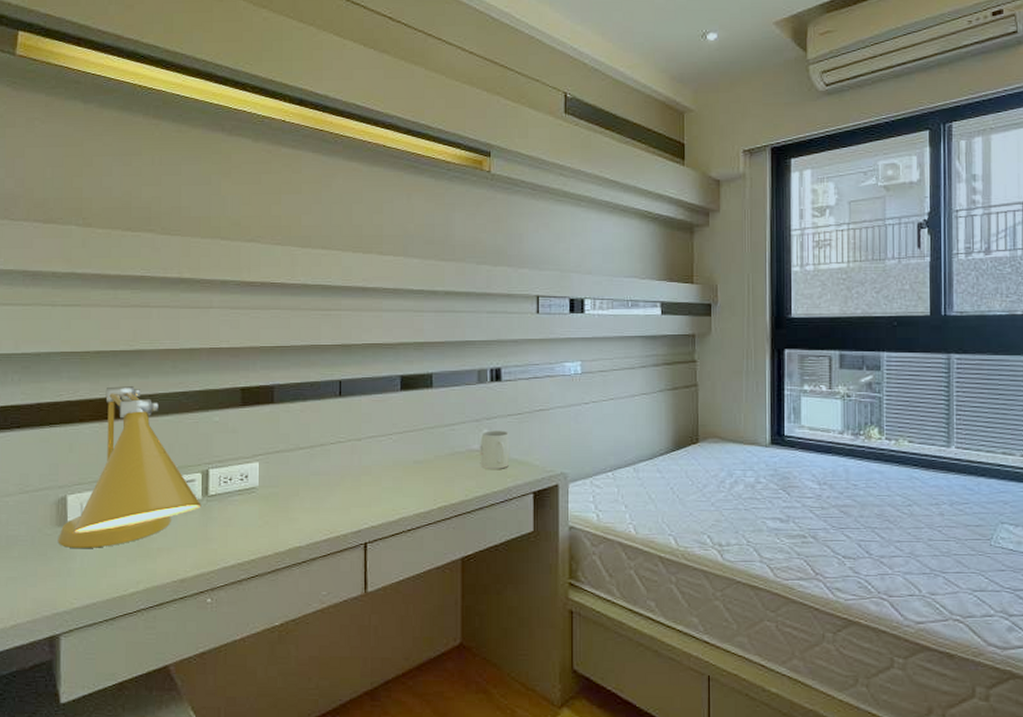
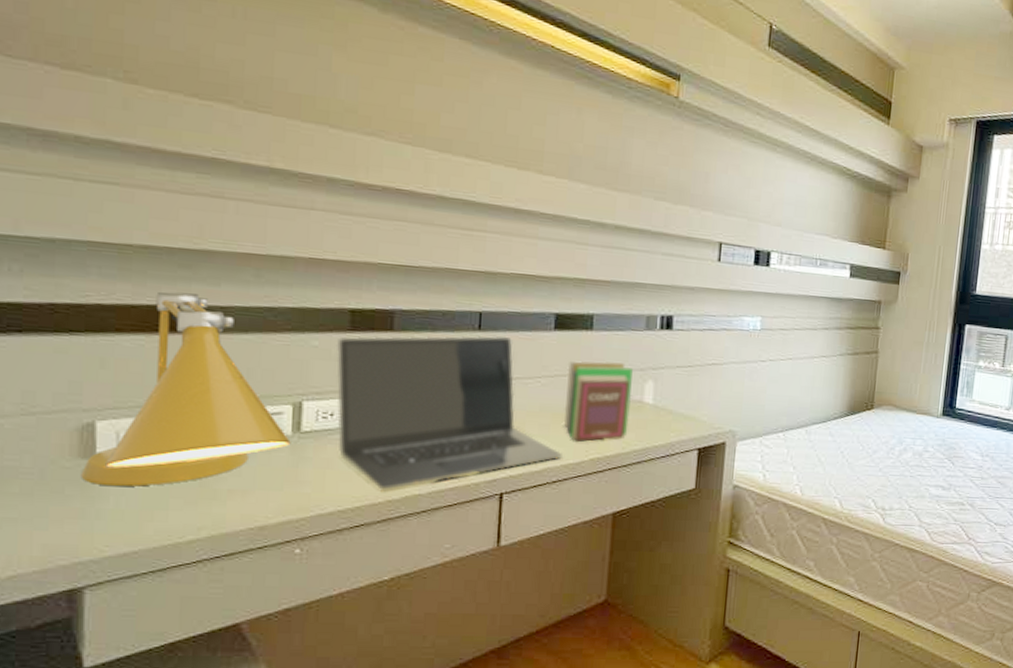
laptop: none [231,400,414,544] -> present [336,335,562,491]
books: none [413,414,471,492] -> present [563,360,633,443]
mug: present [480,430,510,470] -> none [641,381,677,424]

